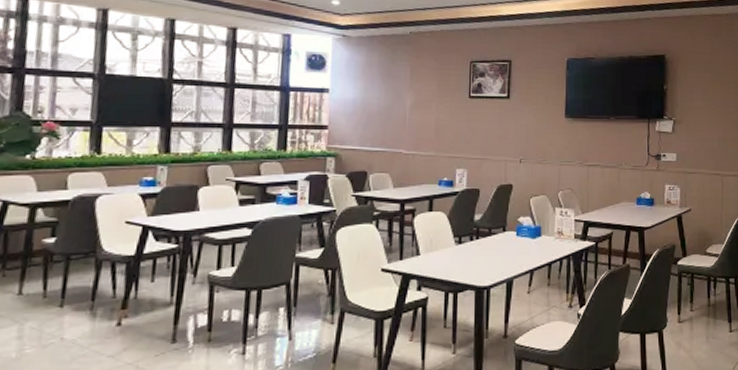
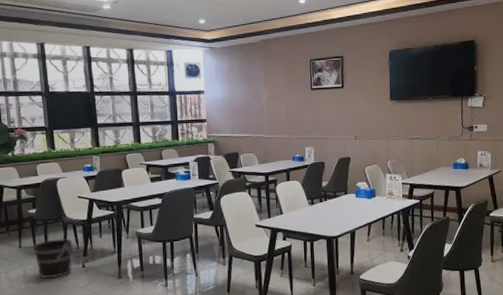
bucket: none [41,282,107,342] -> present [34,238,73,278]

